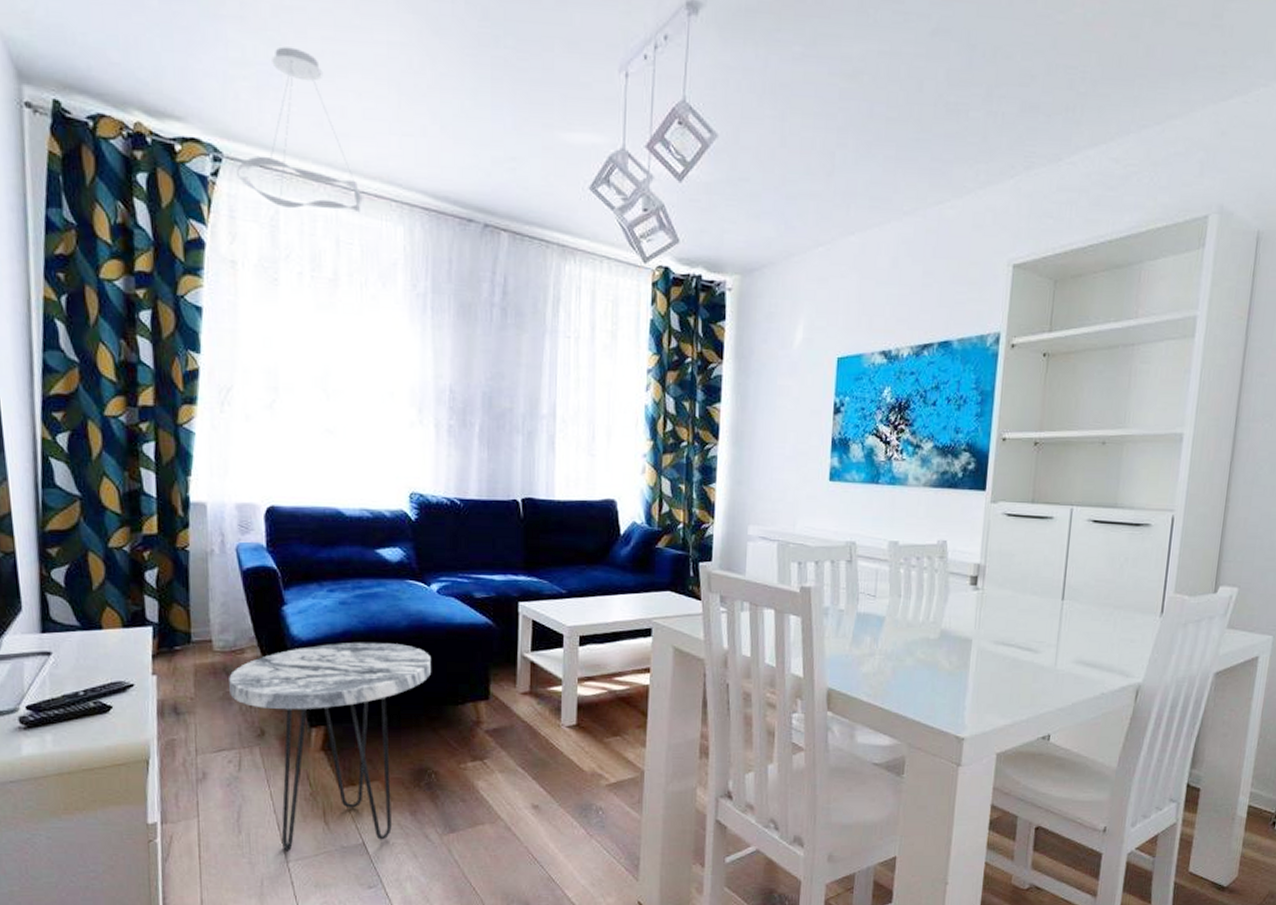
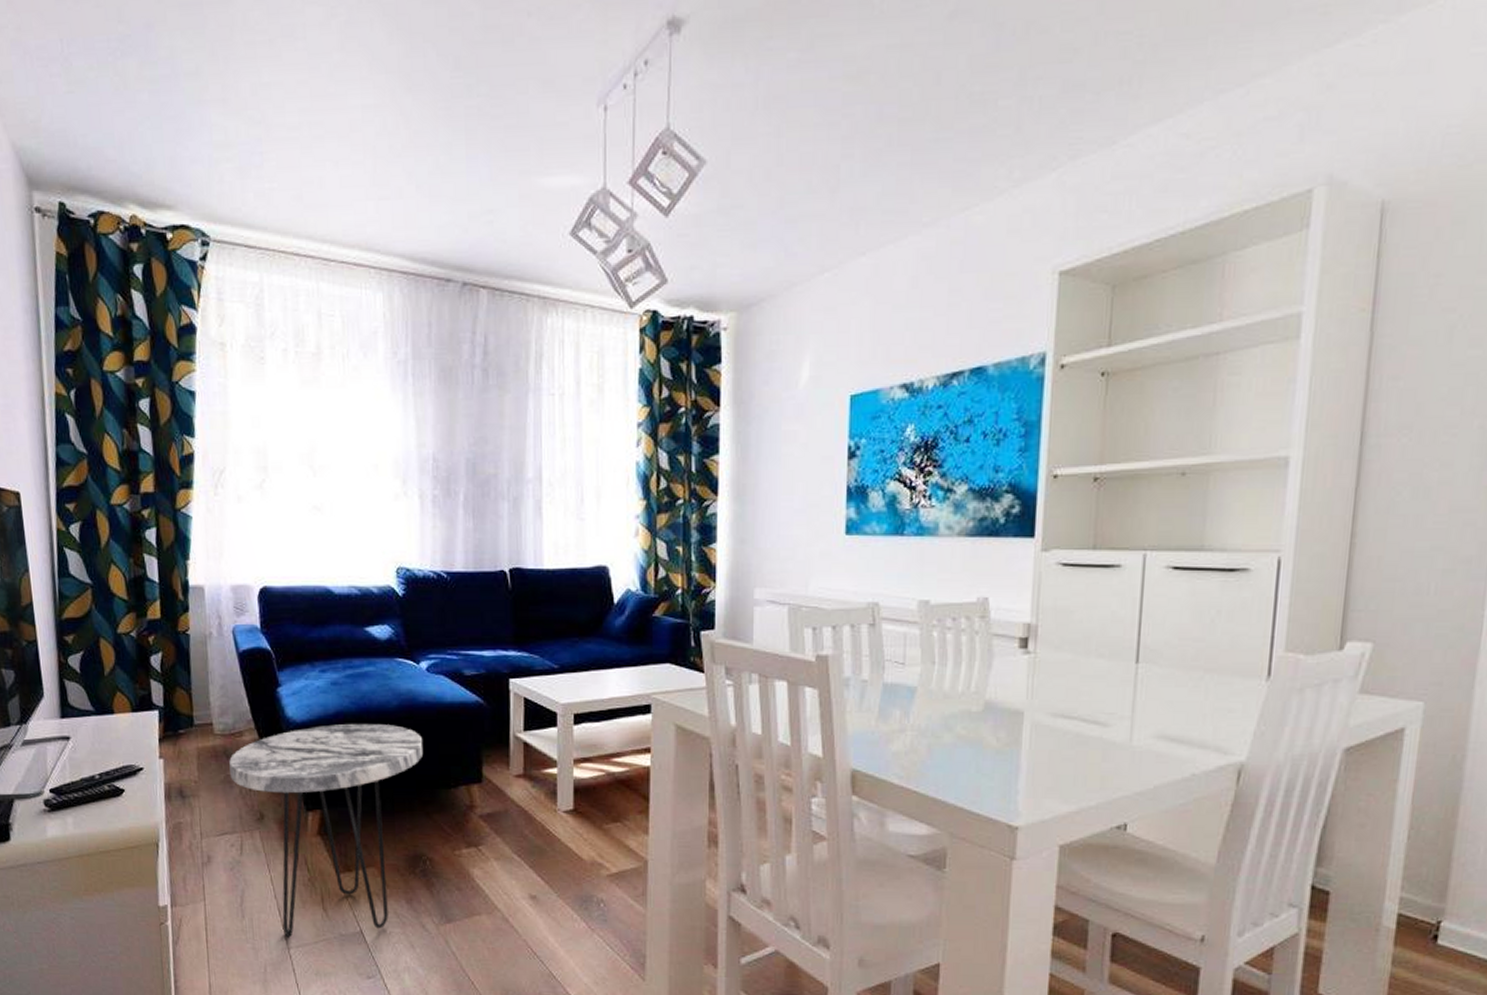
ceiling light: present [237,46,363,213] -> none [223,123,343,286]

